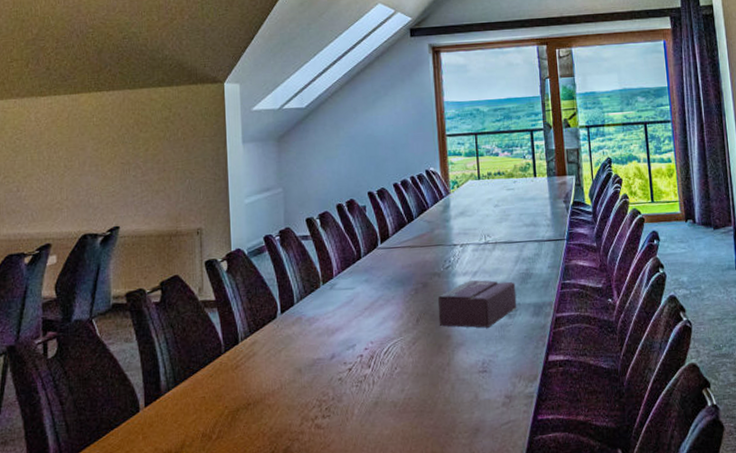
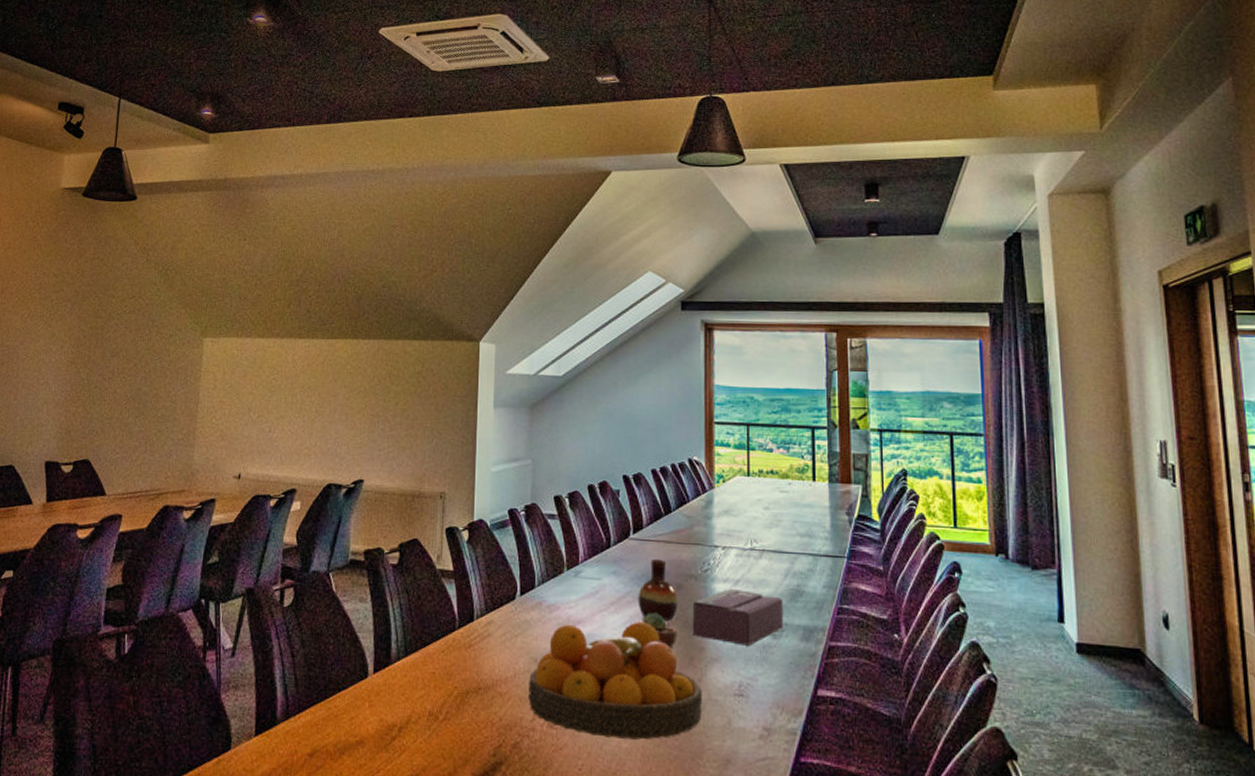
fruit bowl: none [295,321,452,429] -> present [528,622,702,740]
vase: none [389,262,425,317] -> present [638,558,678,621]
potted succulent: none [395,311,426,342] -> present [643,613,677,650]

